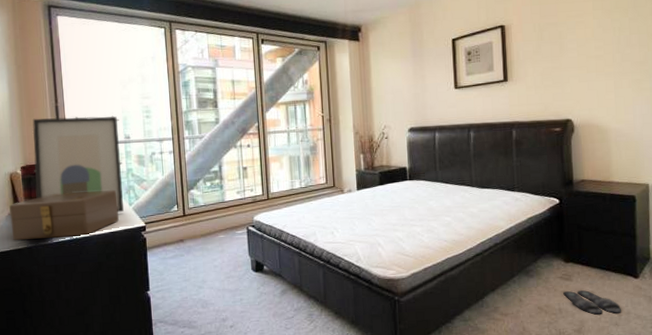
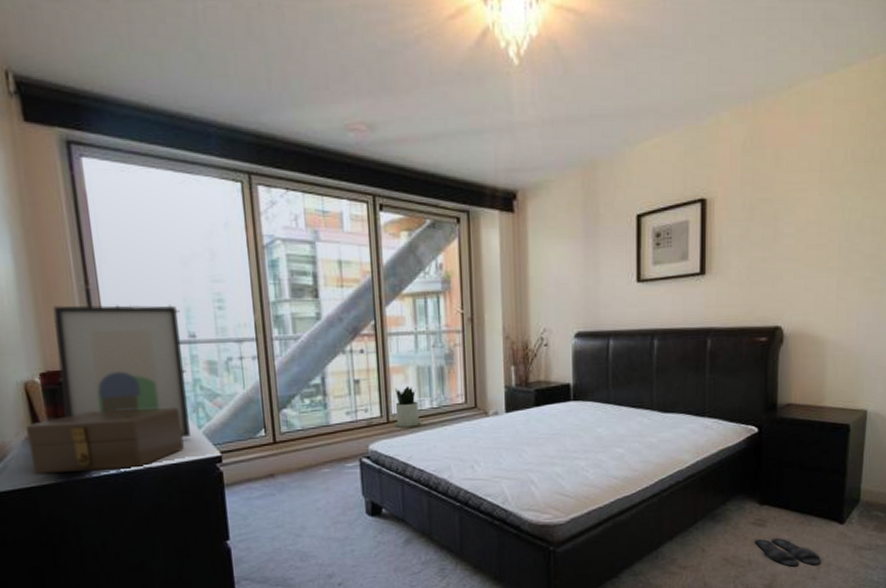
planter: none [273,171,294,203] -> present [394,385,422,428]

